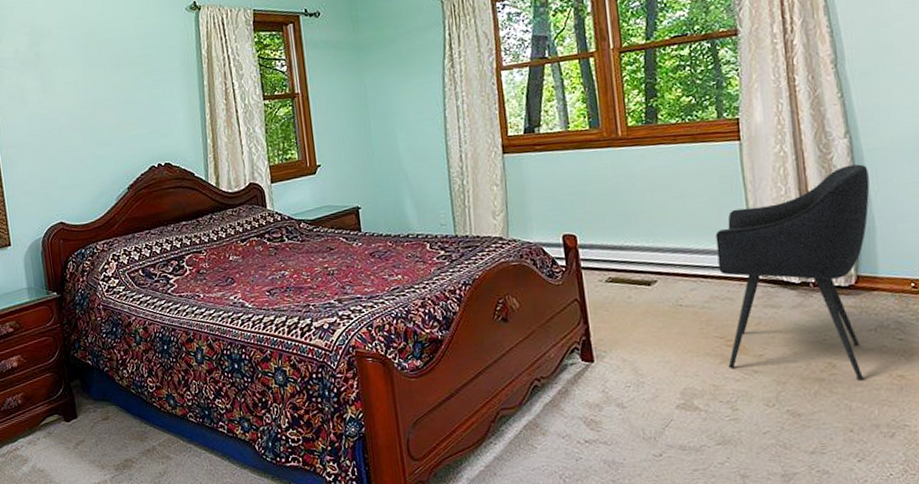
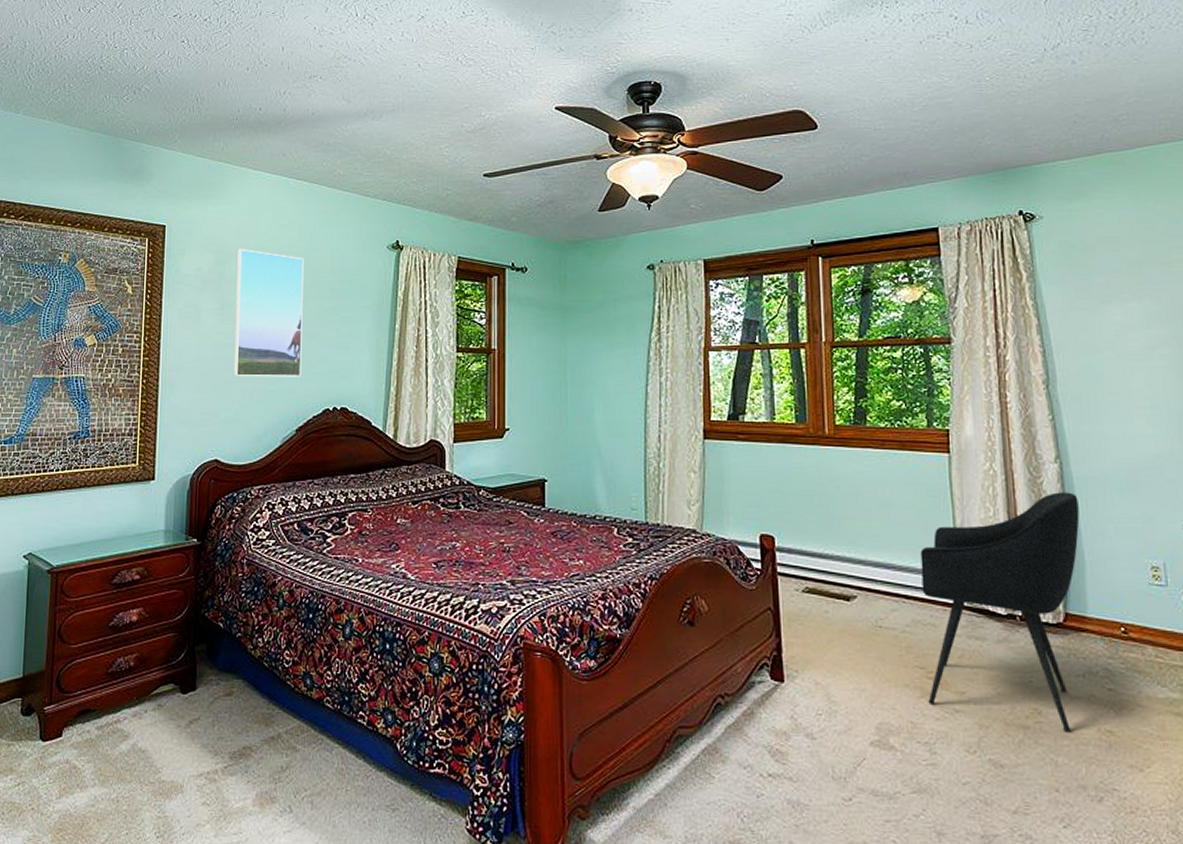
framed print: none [49,27,125,146] -> present [233,249,304,377]

